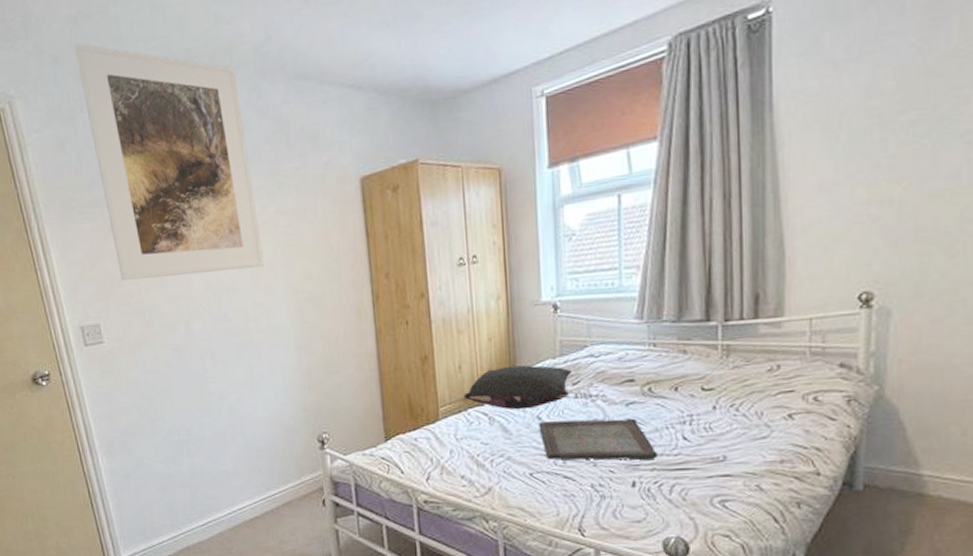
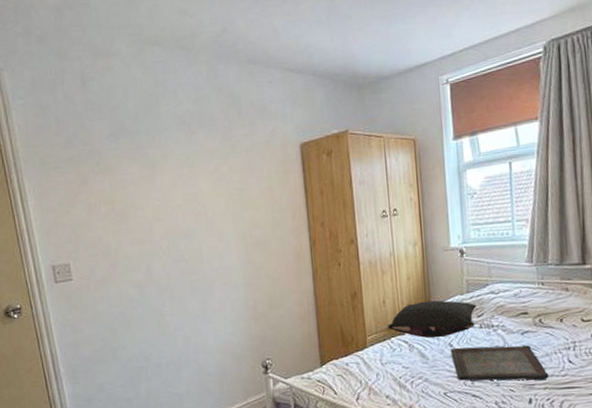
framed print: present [73,43,264,281] -> none [57,27,218,226]

